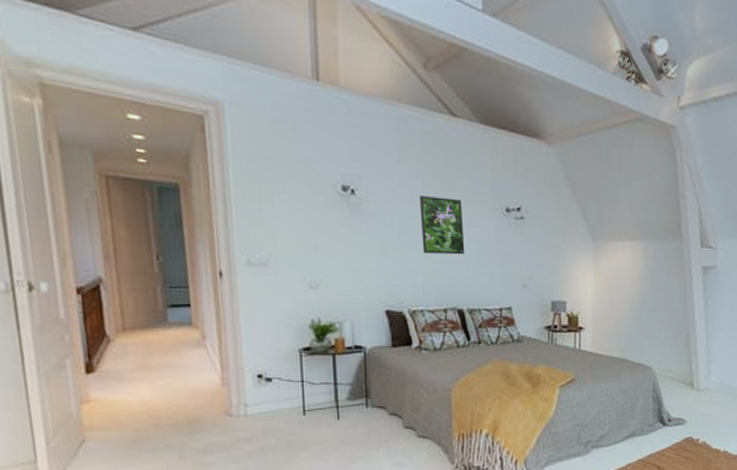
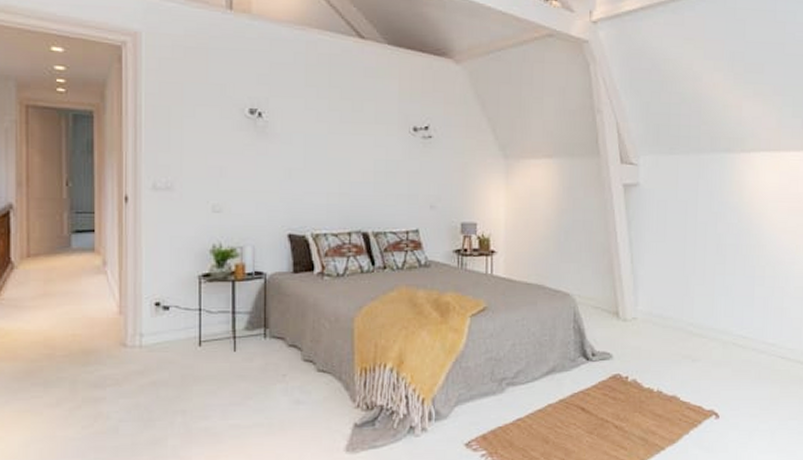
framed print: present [419,196,465,255] -> none [325,117,371,176]

